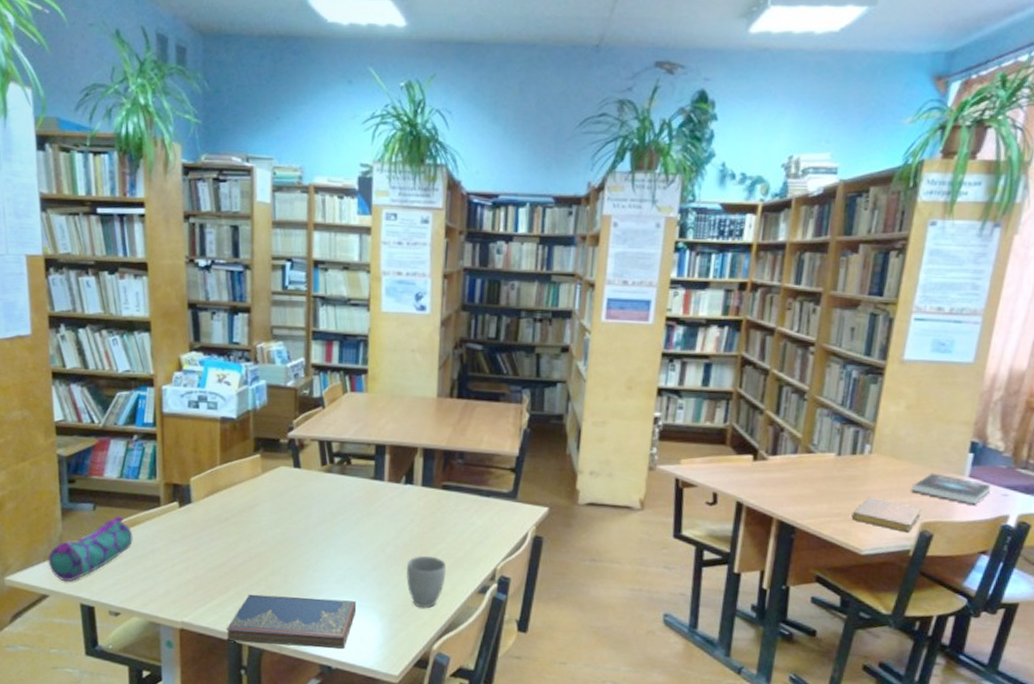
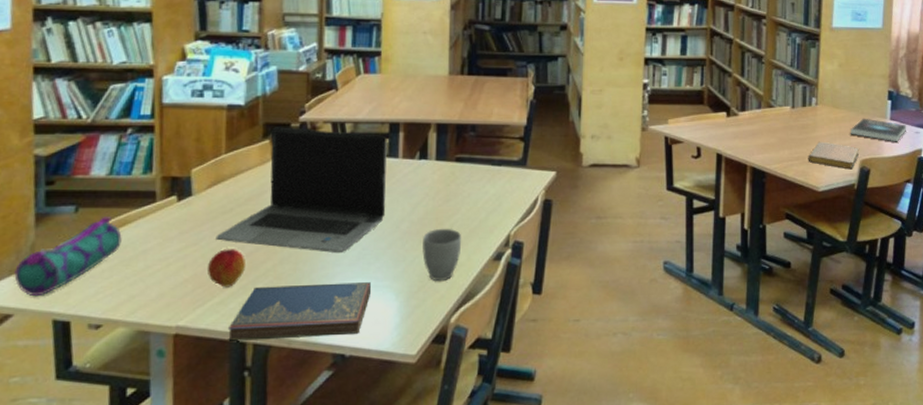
peach: none [207,556,240,592] -> present [208,249,245,287]
laptop computer: none [213,442,373,571] -> present [215,127,387,254]

